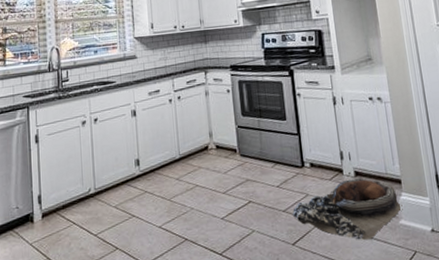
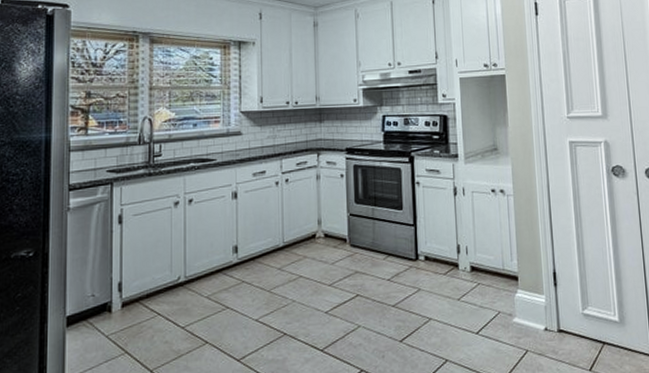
dog bed: present [293,178,403,240] -> none [403,273,518,338]

